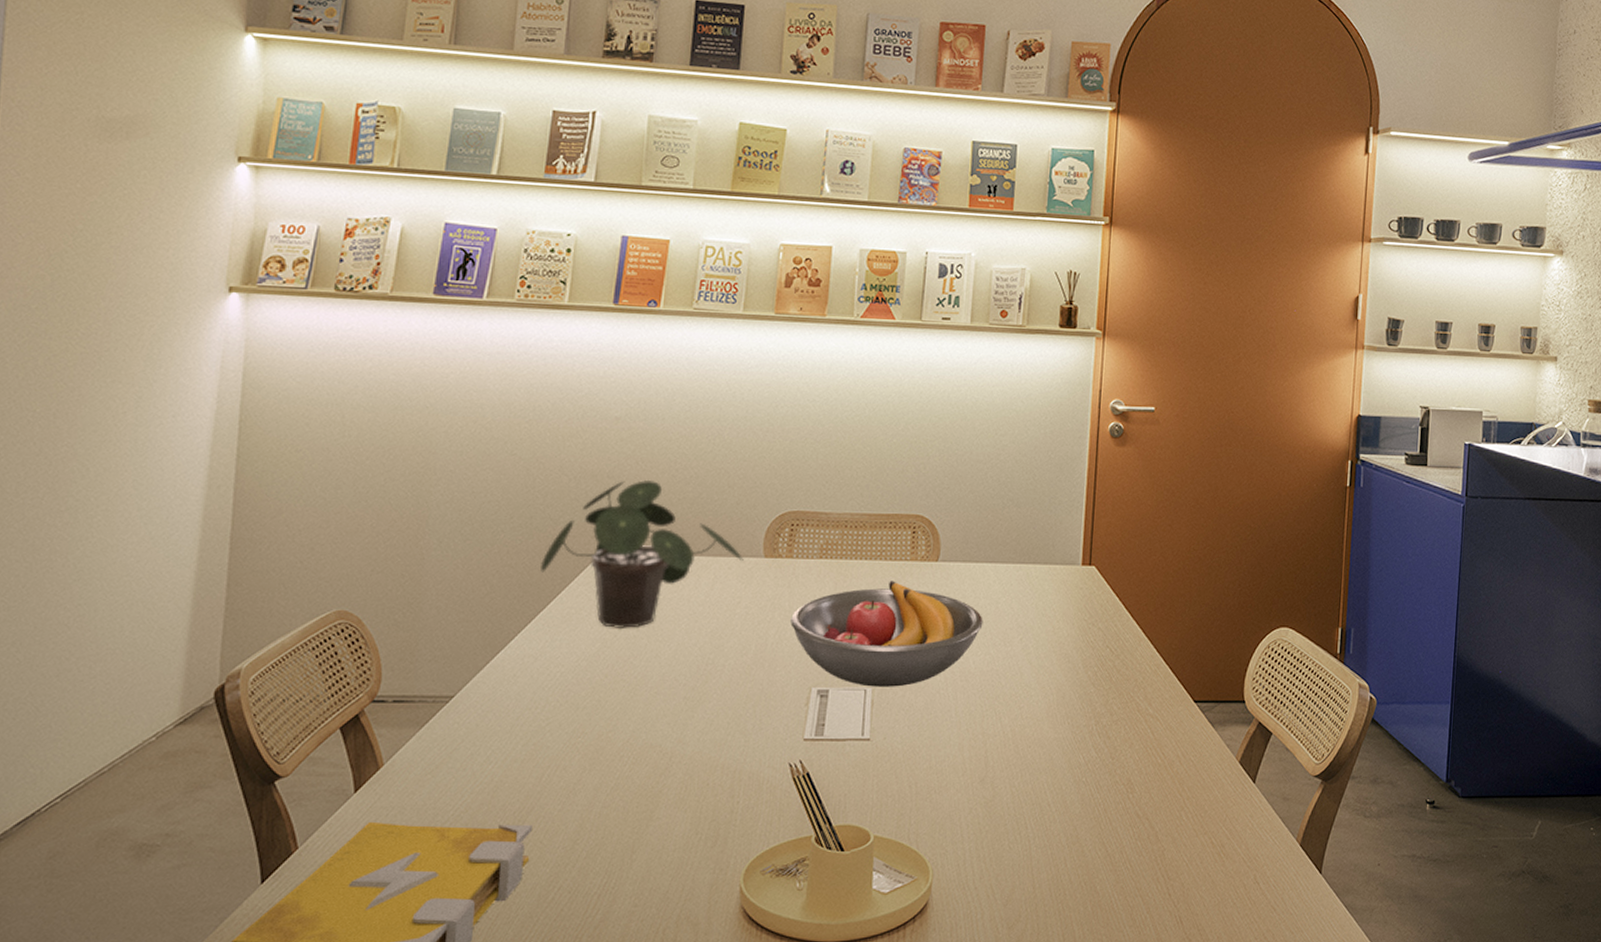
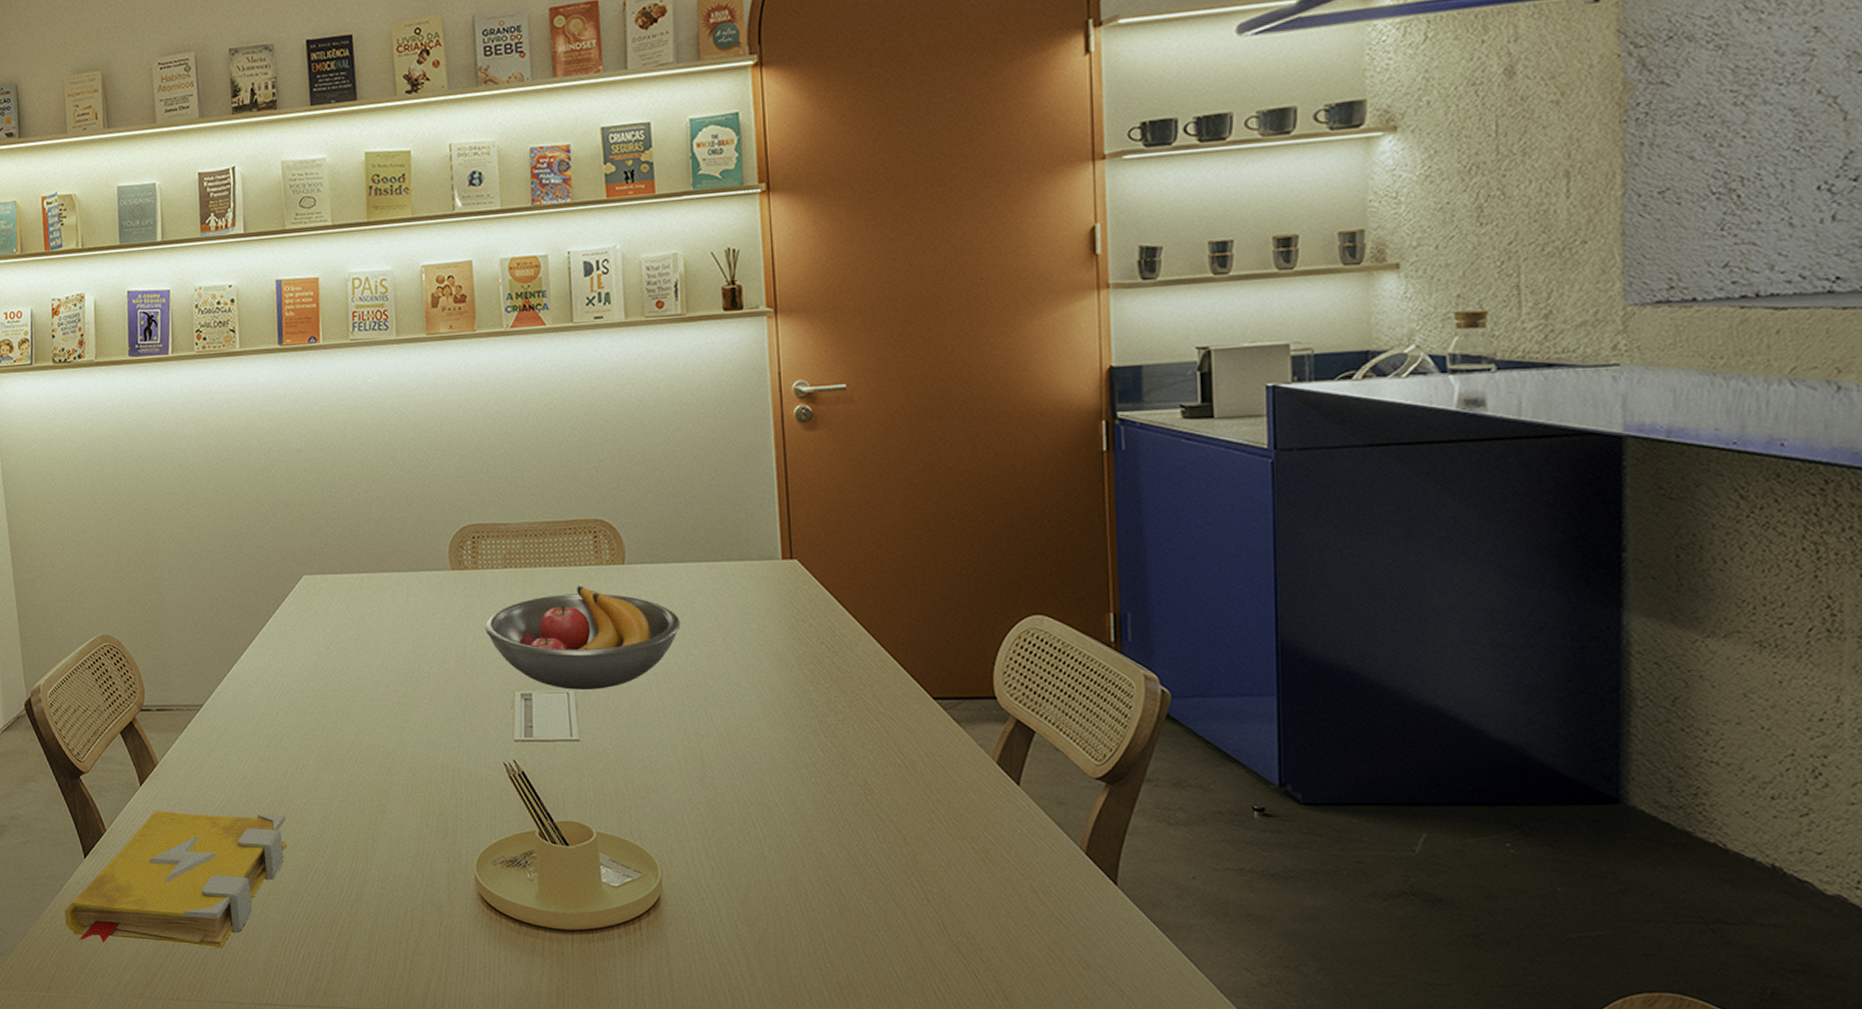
potted plant: present [541,479,744,630] -> none [255,504,433,643]

